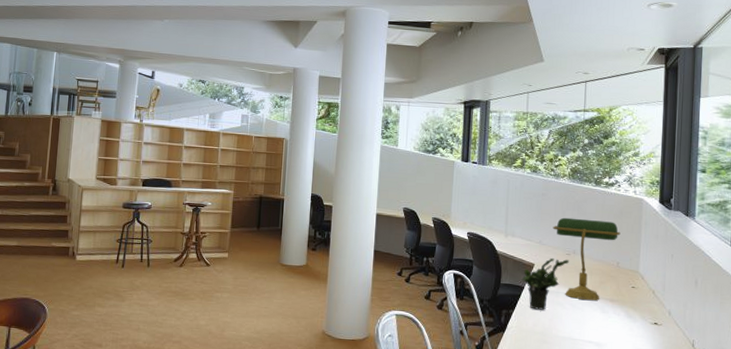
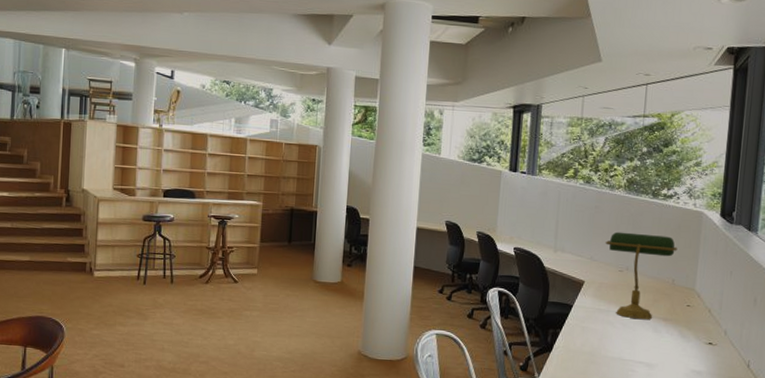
potted plant: present [521,258,569,310] -> none [570,275,622,330]

